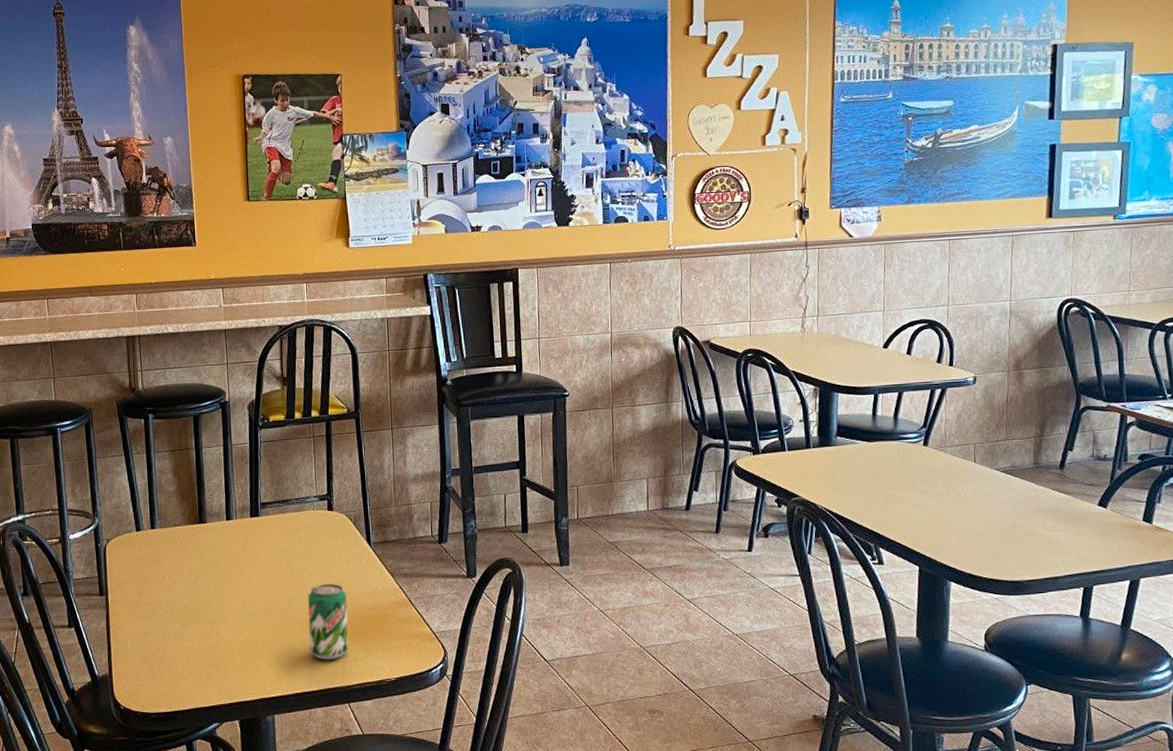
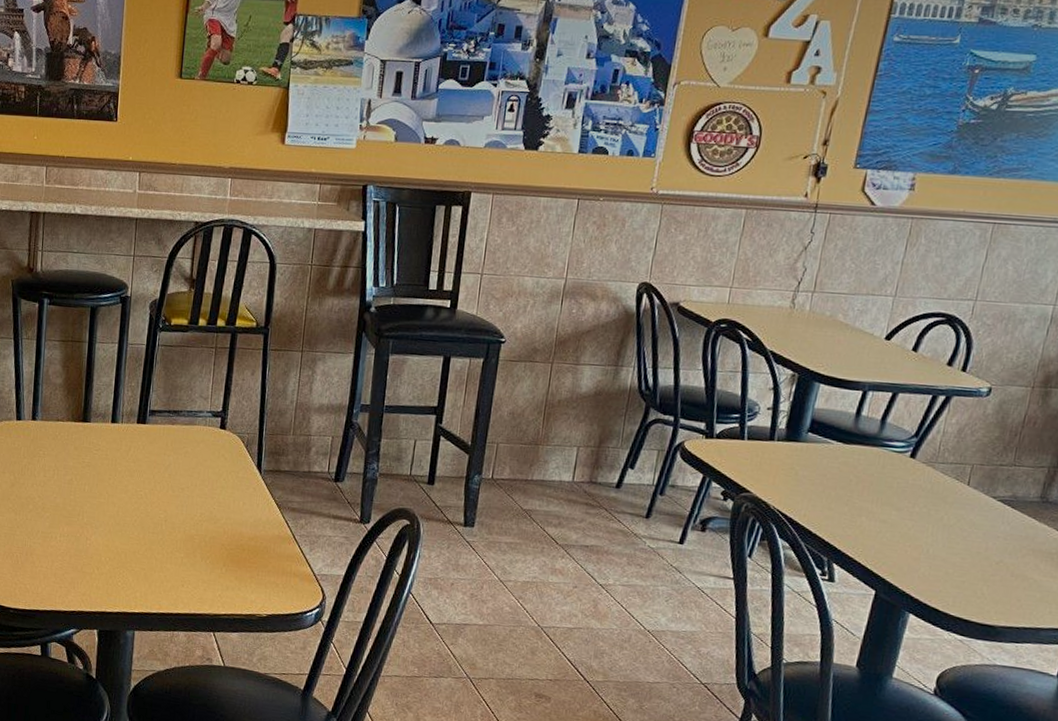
beverage can: present [308,583,348,660] -> none [180,505,227,585]

